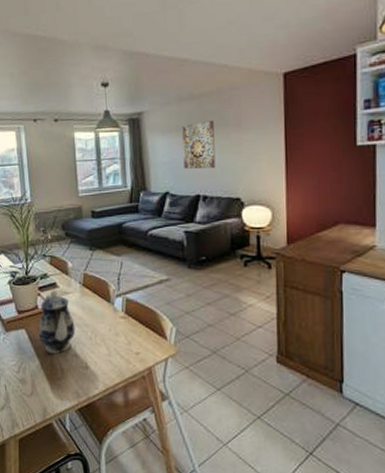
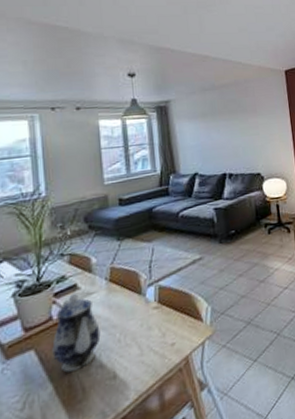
wall art: present [182,120,216,169] -> none [207,107,238,151]

